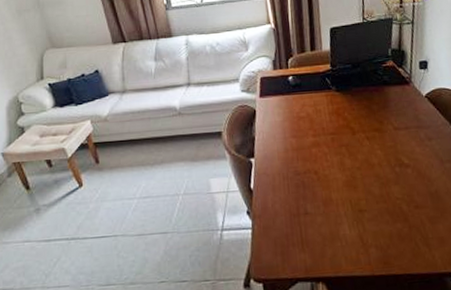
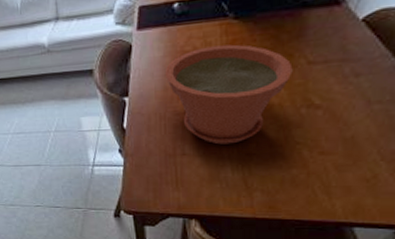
plant pot: none [285,112,385,203] -> present [164,44,293,145]

